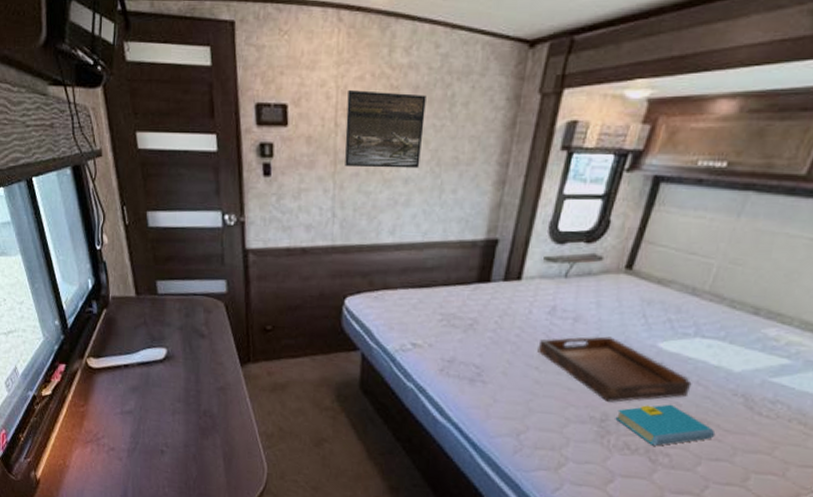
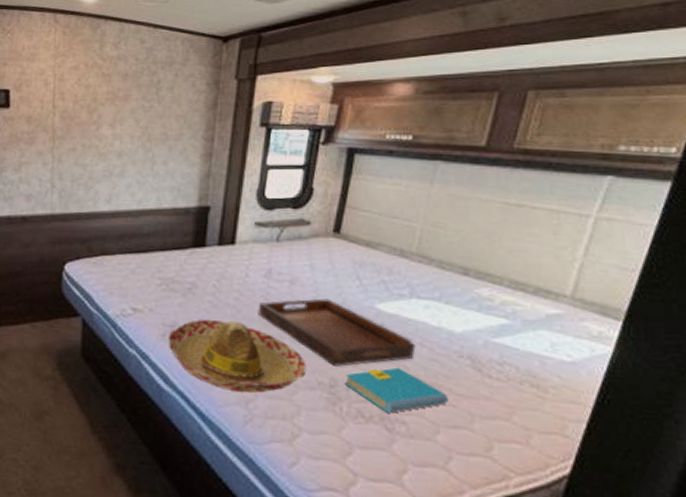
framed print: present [345,89,426,169] -> none [62,77,135,144]
hat: none [445,355,581,426] -> present [168,319,307,394]

